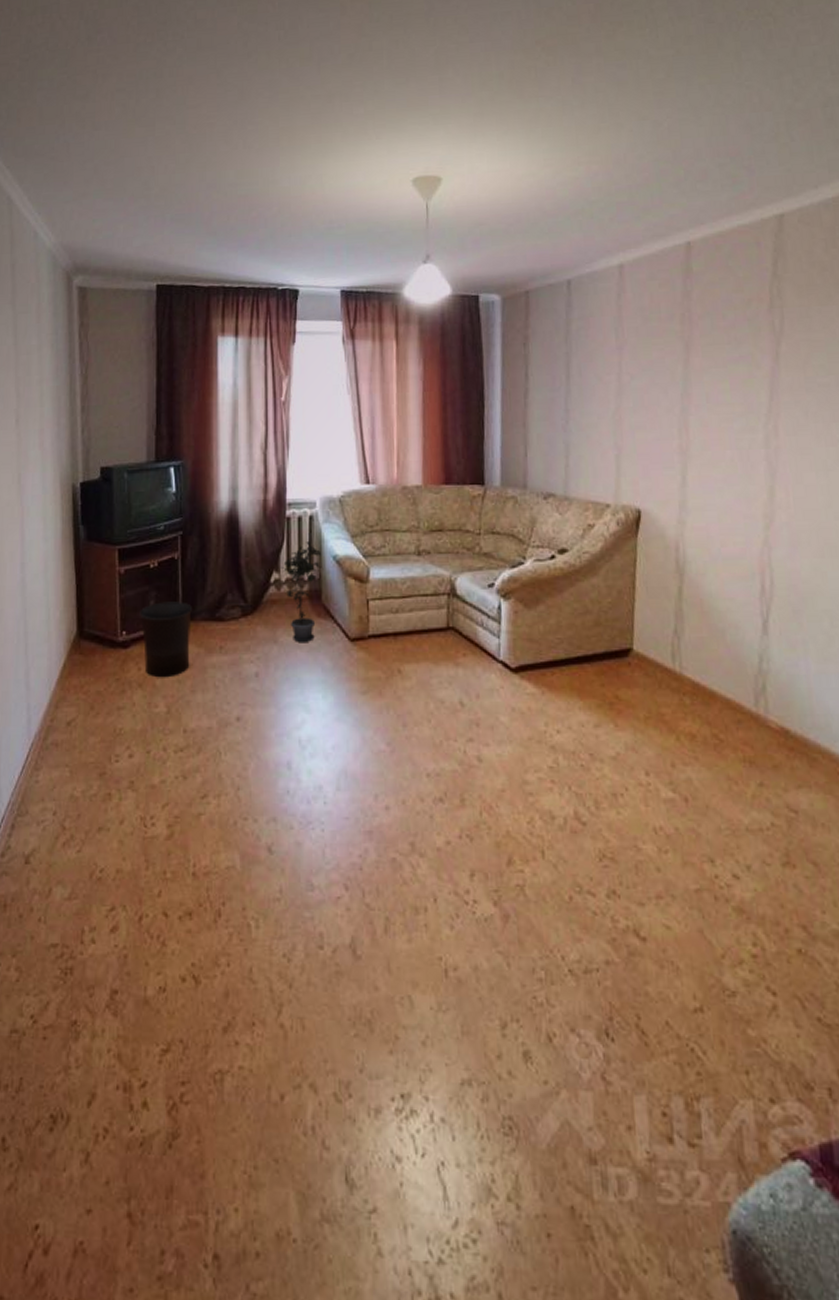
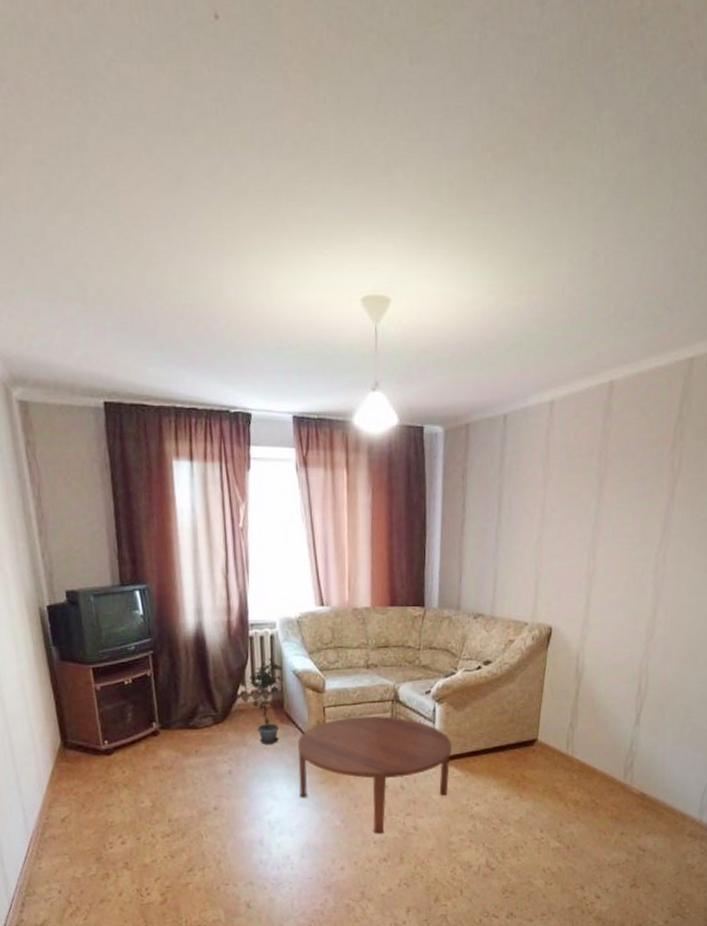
waste bin: present [140,601,192,677] -> none [119,713,170,778]
coffee table: none [335,611,523,764] -> present [297,715,452,834]

